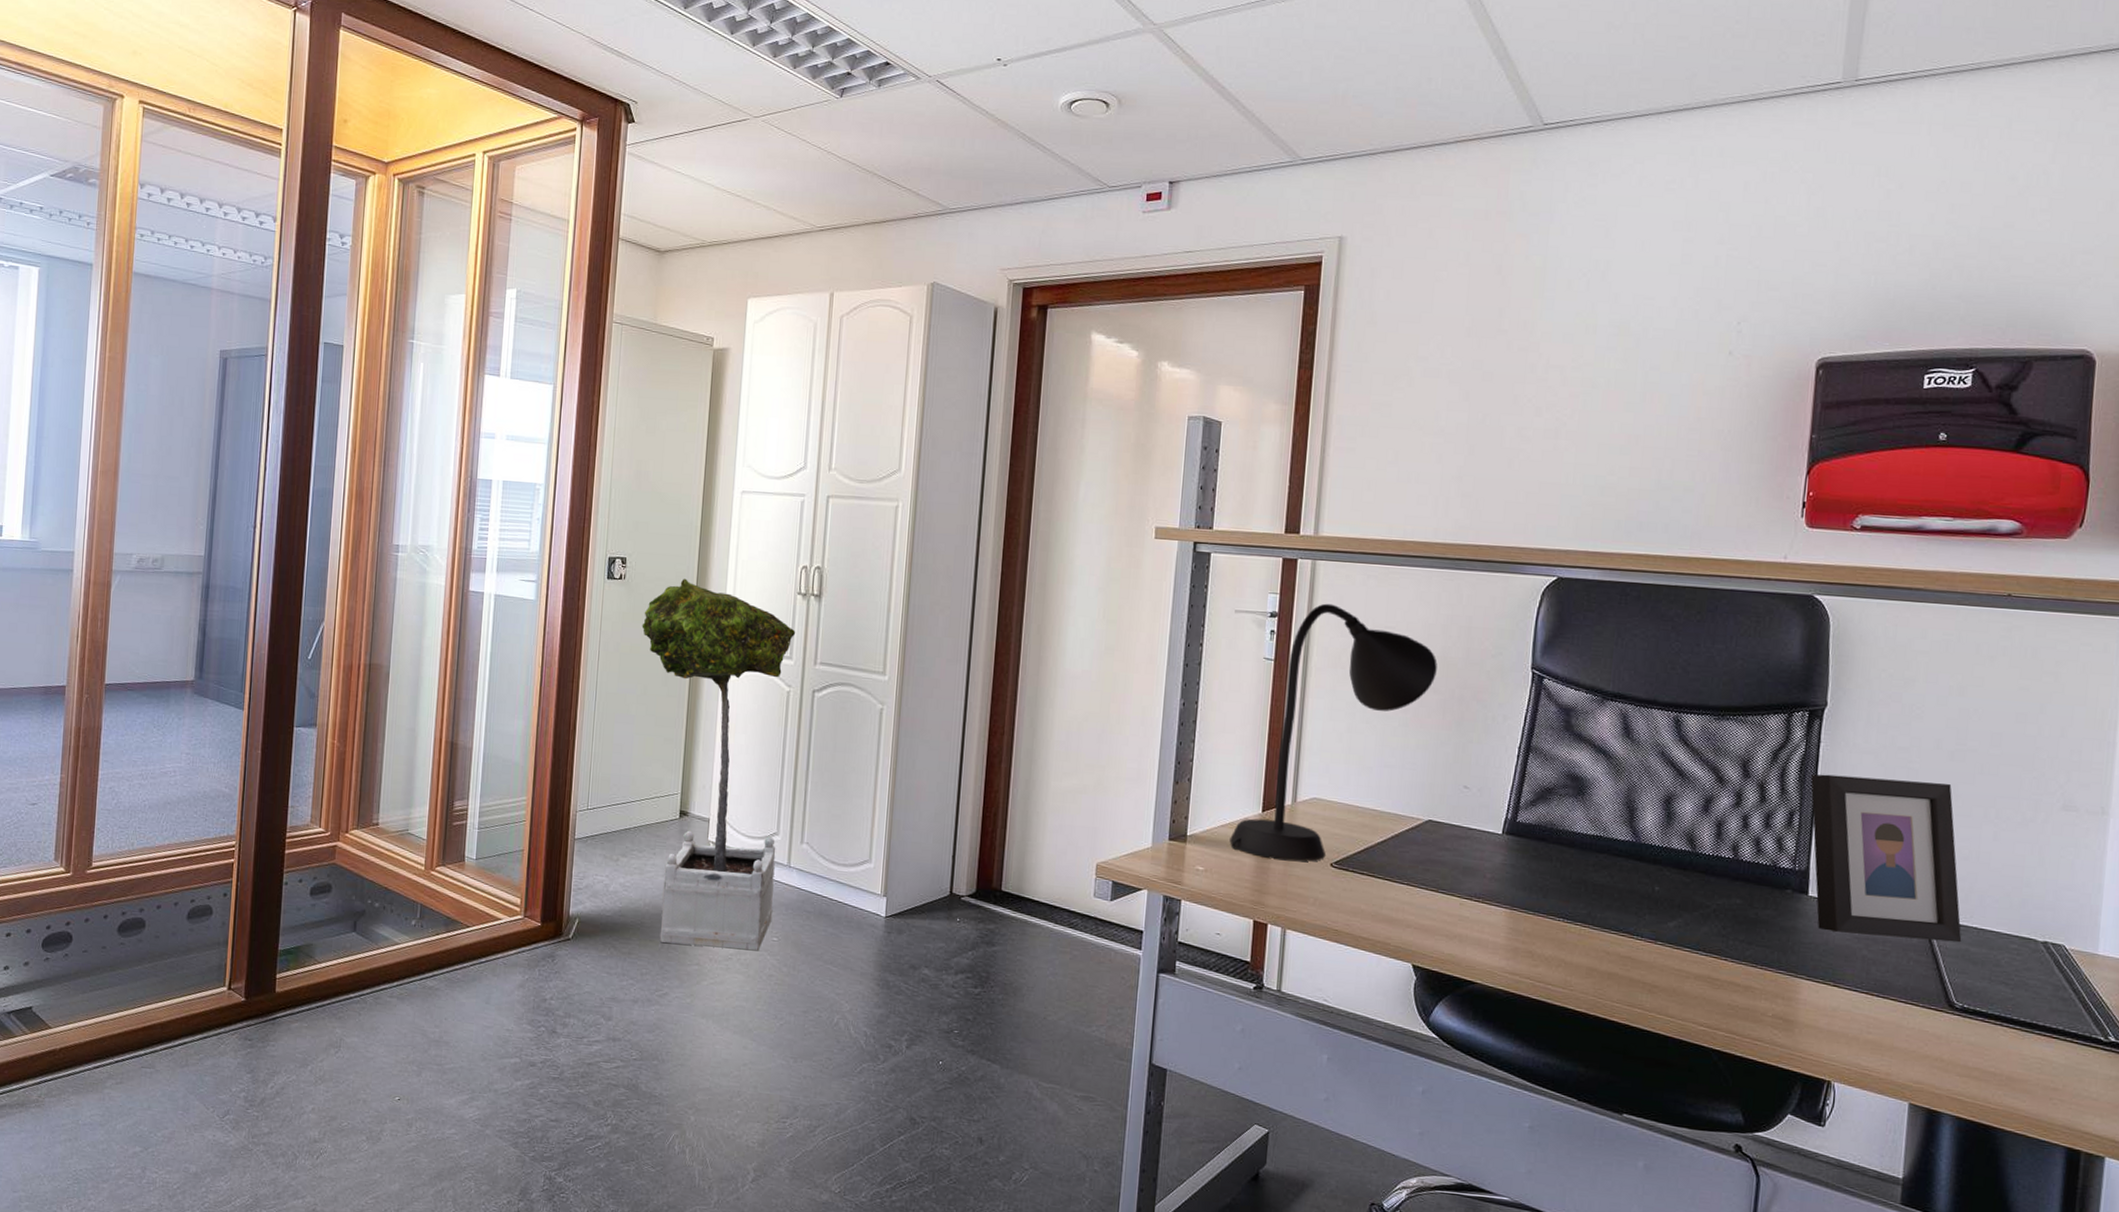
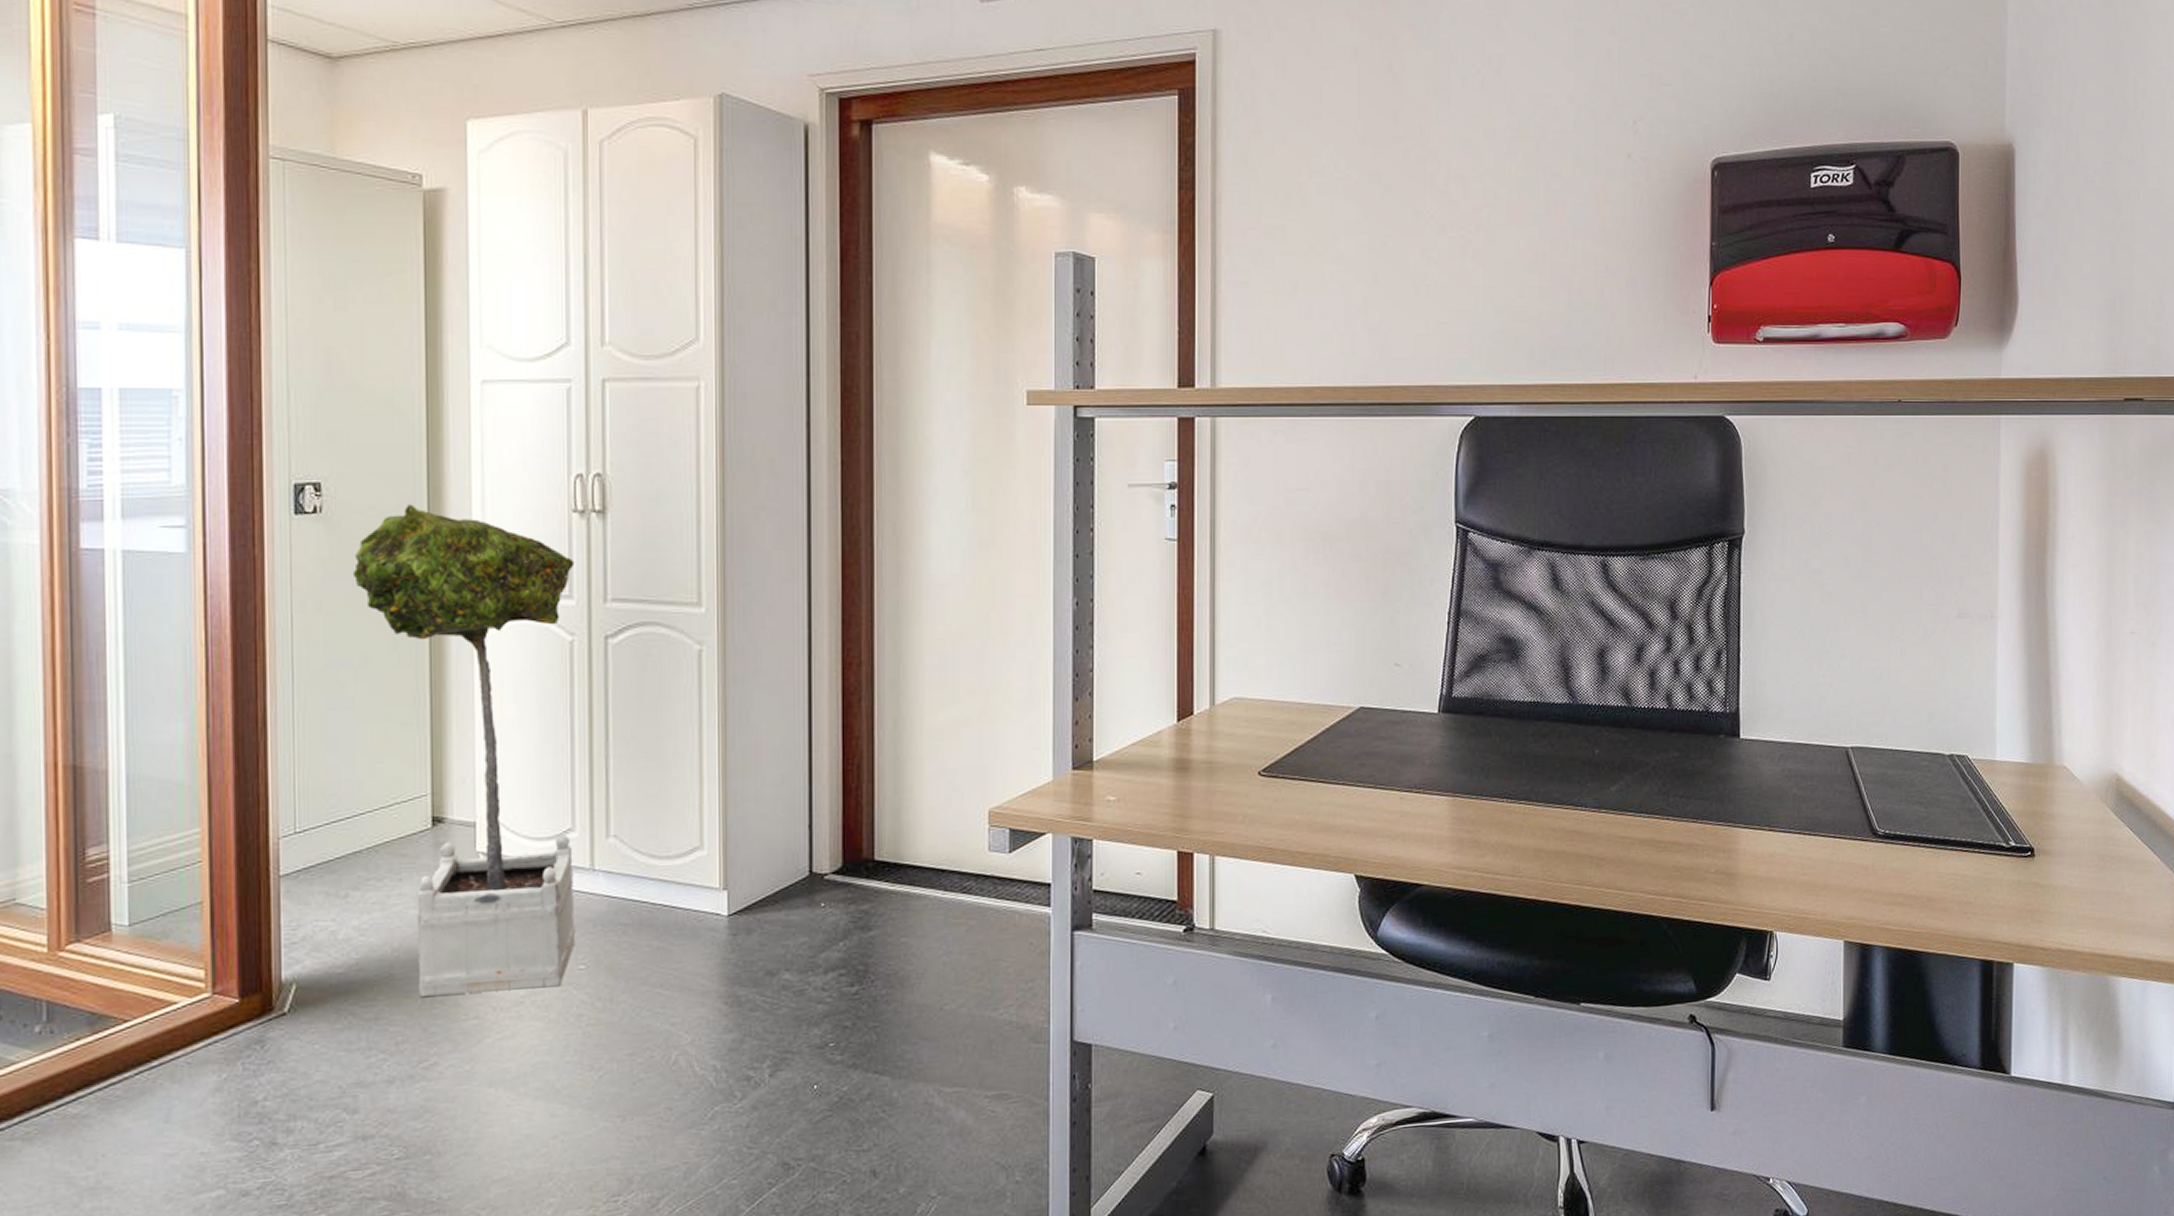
desk lamp: present [1229,603,1437,862] -> none [1143,467,1357,777]
picture frame: present [1811,774,1962,943] -> none [1735,604,1880,773]

